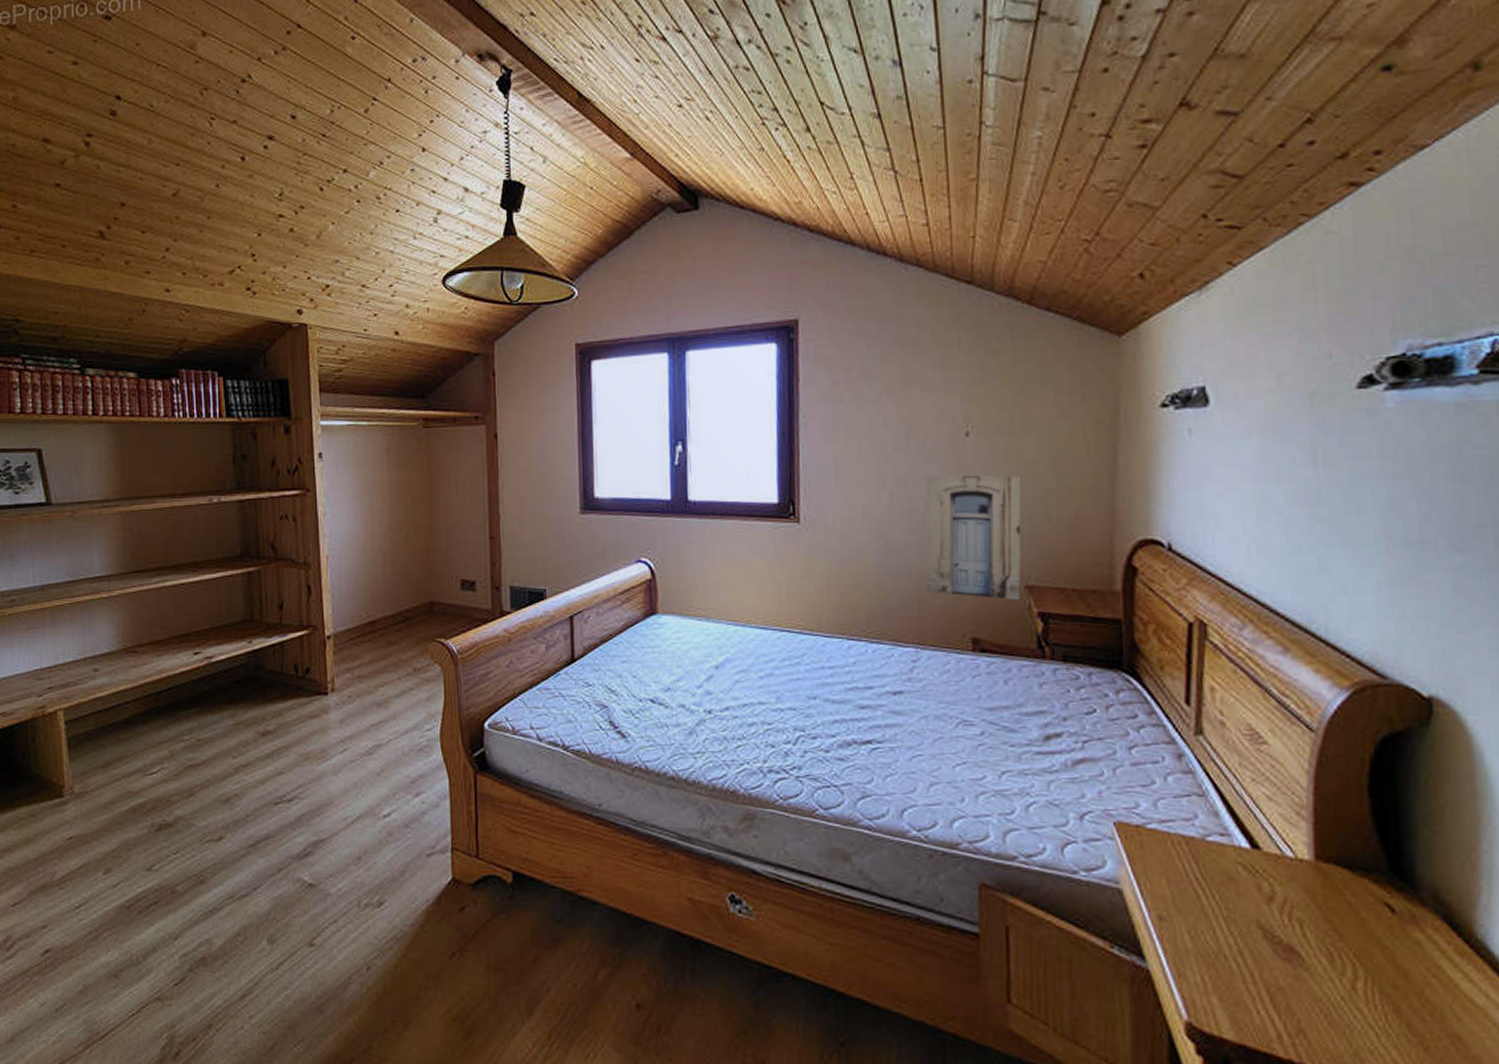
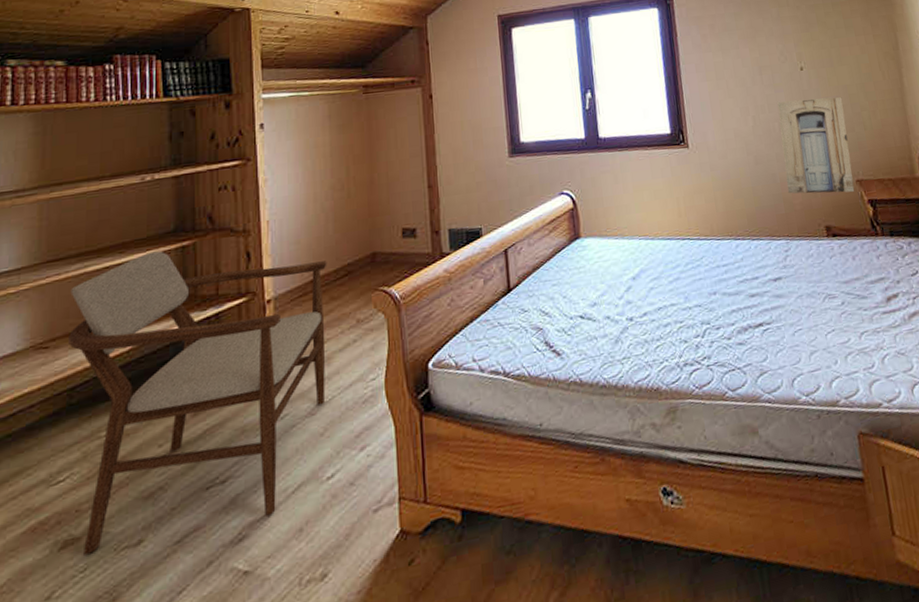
armchair: none [153,574,385,840] -> present [68,251,327,555]

